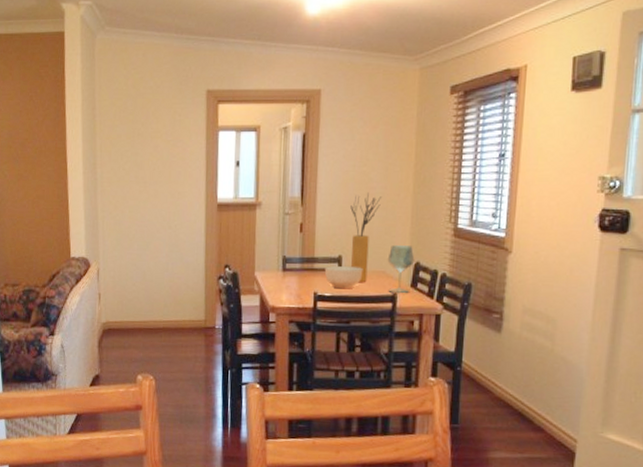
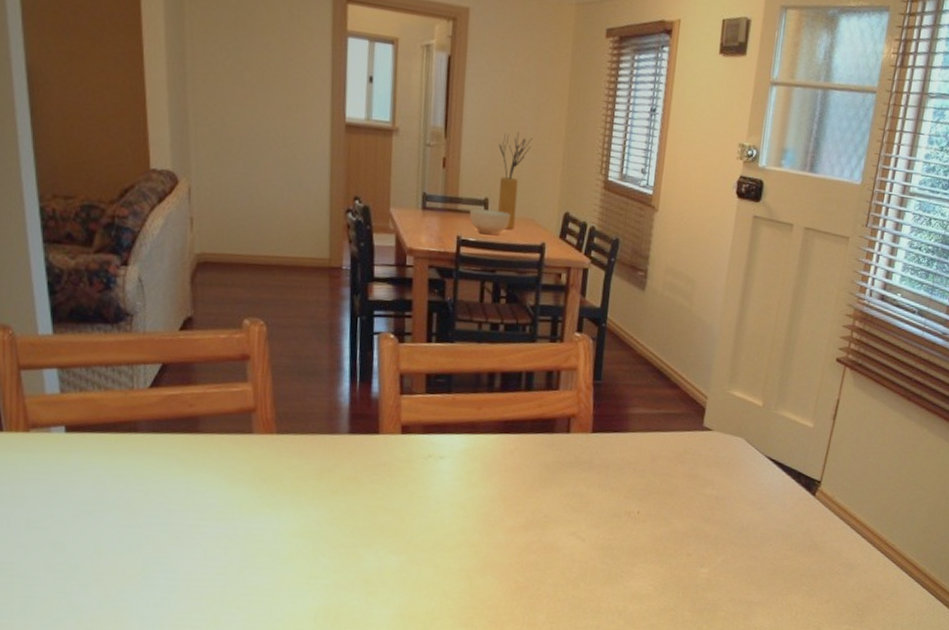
wine glass: present [387,245,415,293] -> none [536,192,565,244]

